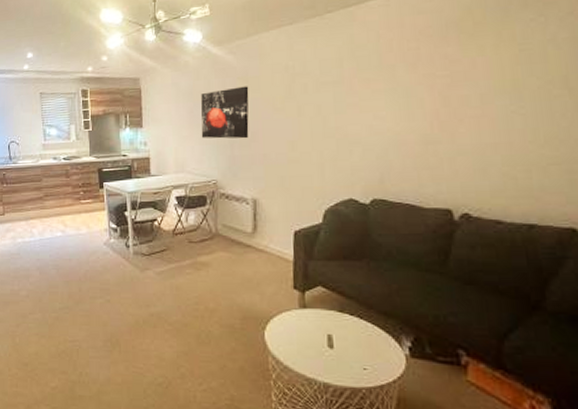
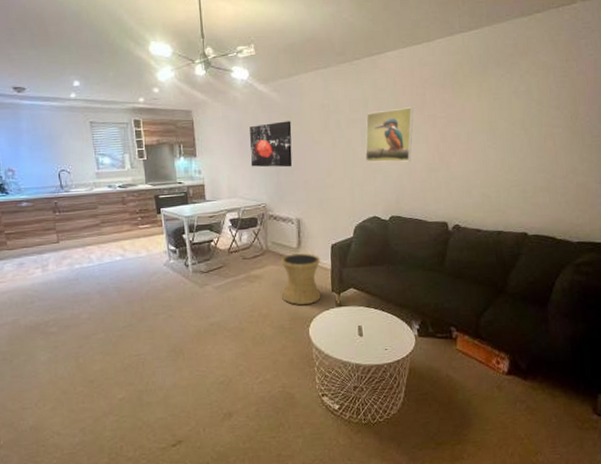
side table: none [233,239,282,303] -> present [281,253,322,305]
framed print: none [338,65,404,133] -> present [365,107,414,163]

